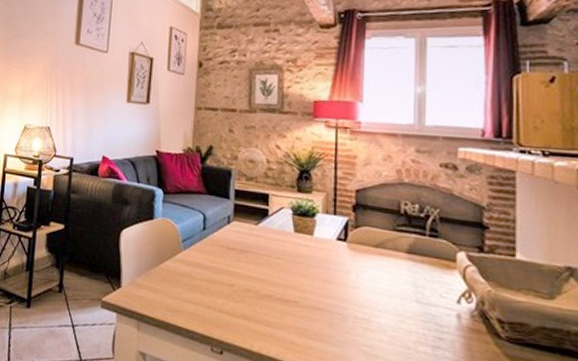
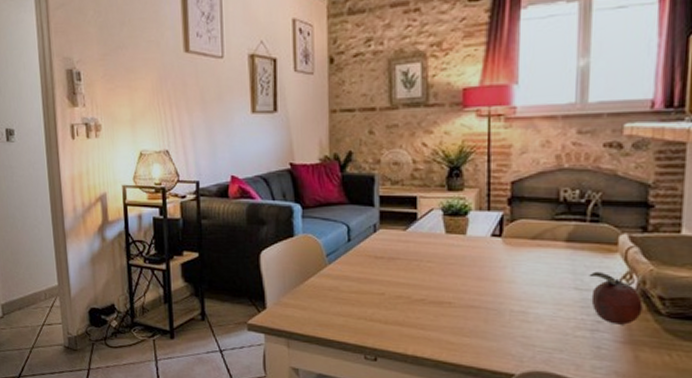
fruit: none [429,286,482,345] -> present [589,271,643,325]

